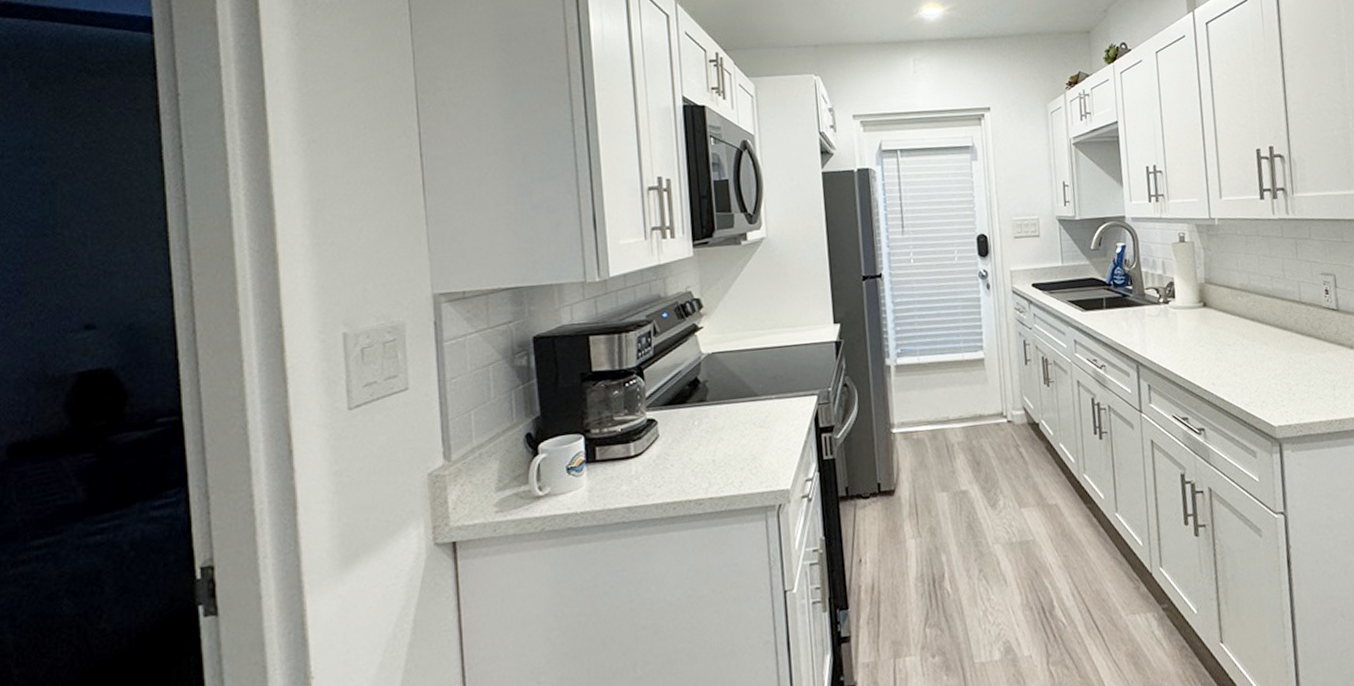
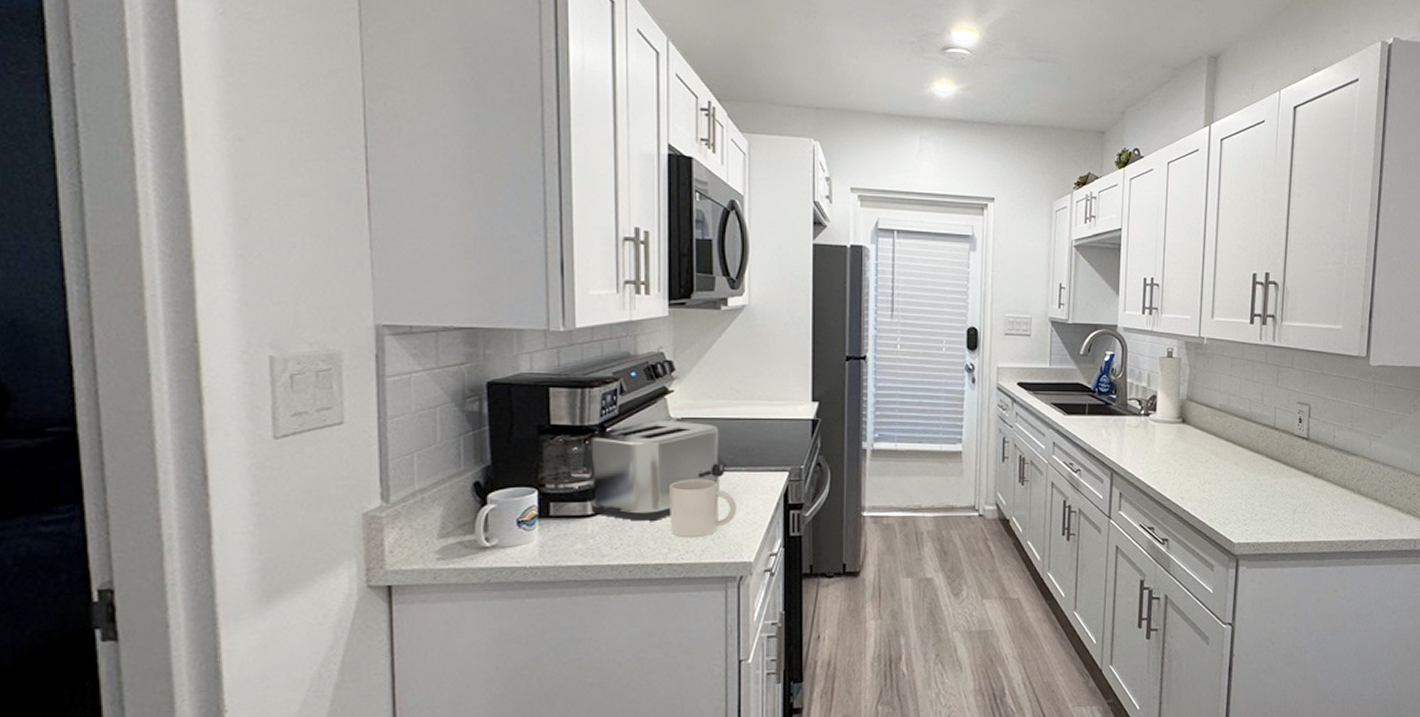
toaster: none [626,355,757,458] -> present [587,421,726,522]
mug: none [704,410,771,471] -> present [668,479,736,538]

